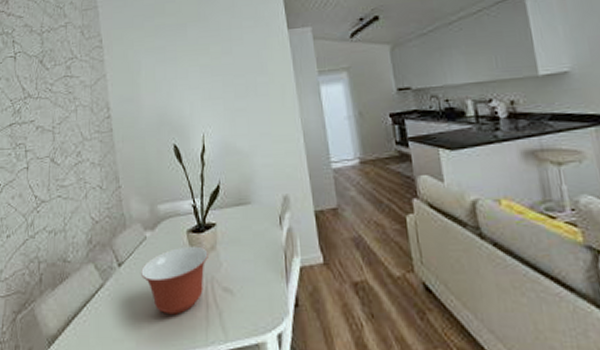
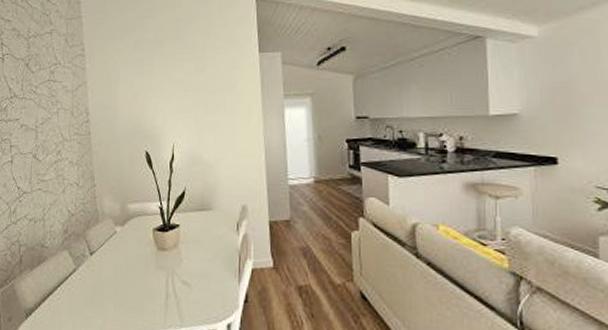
mixing bowl: present [141,246,208,315] -> none [110,242,171,300]

